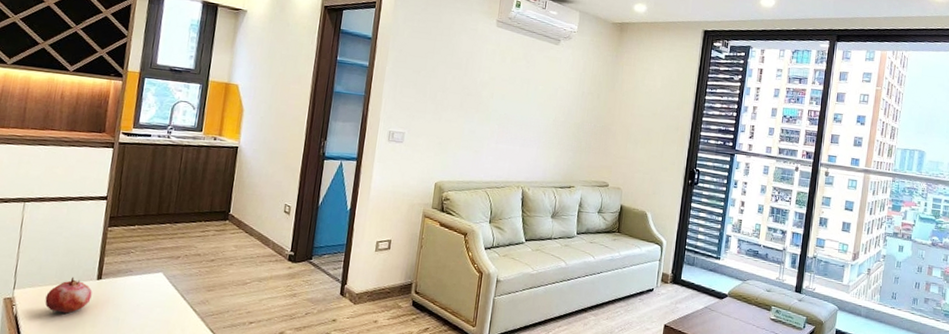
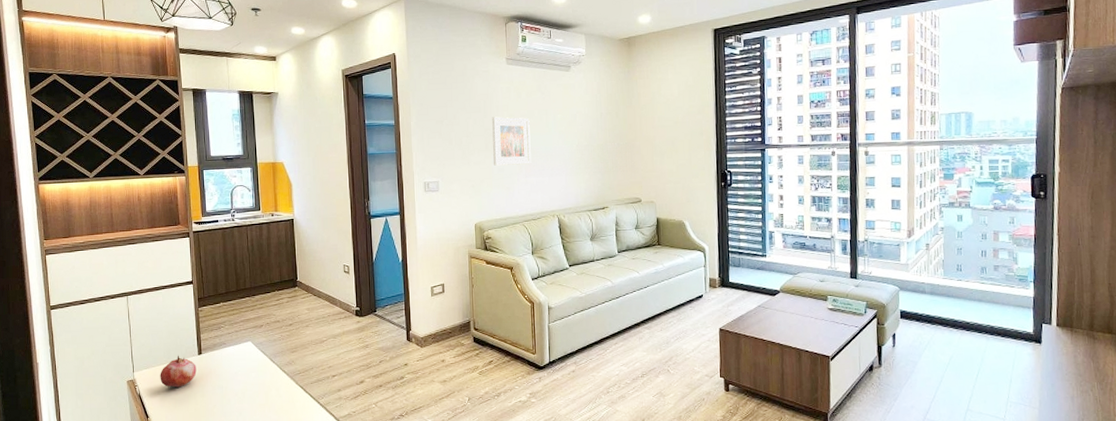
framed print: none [466,76,510,131] -> present [492,116,531,166]

